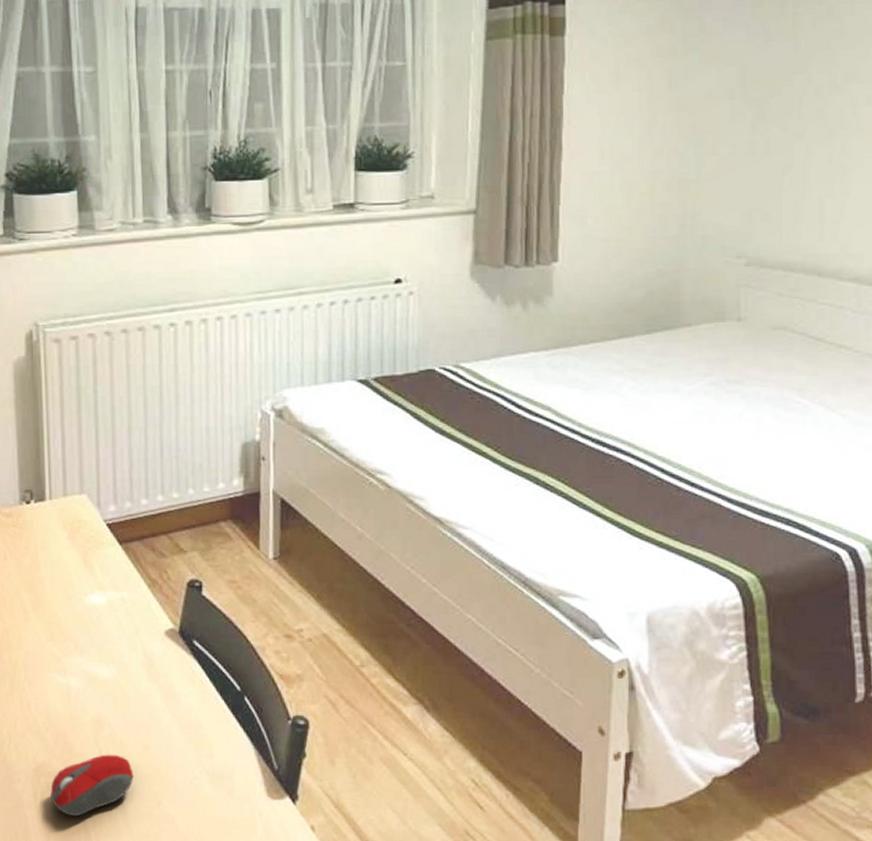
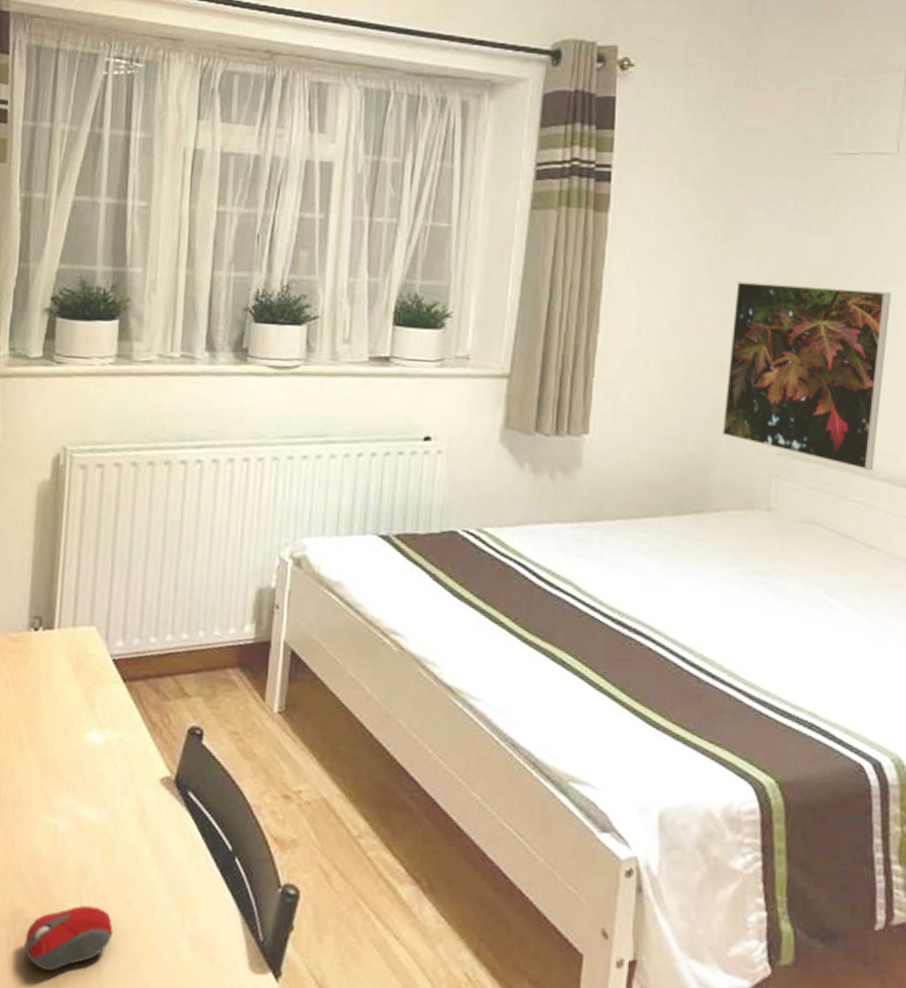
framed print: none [690,92,852,272] -> present [722,282,891,470]

